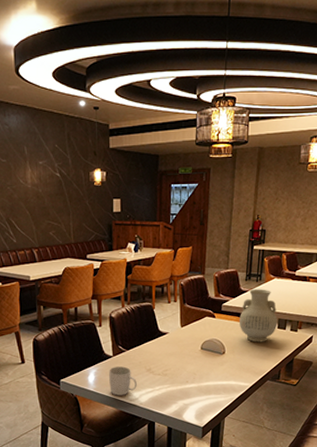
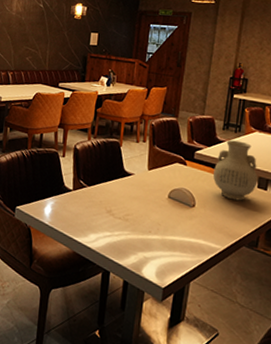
mug: present [109,366,137,396] -> none [65,202,95,235]

